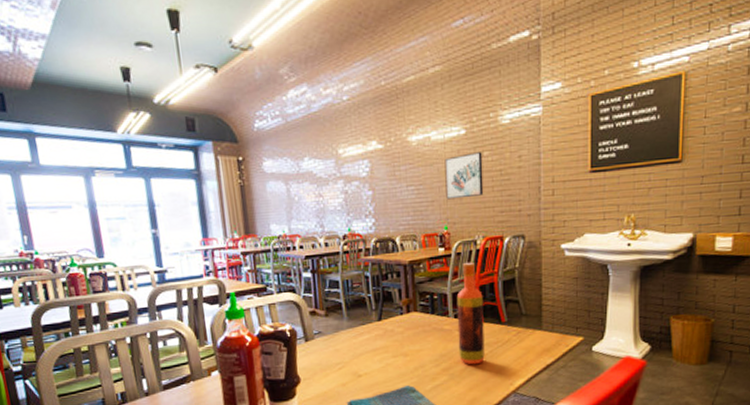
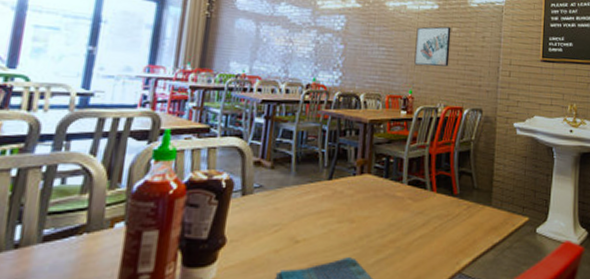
hot sauce: present [456,262,485,365] -> none [407,128,439,239]

